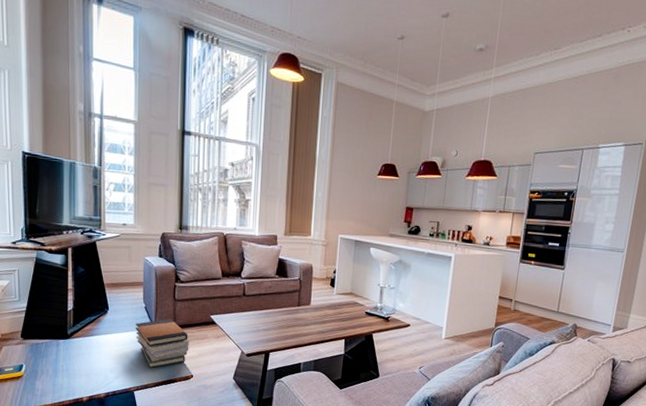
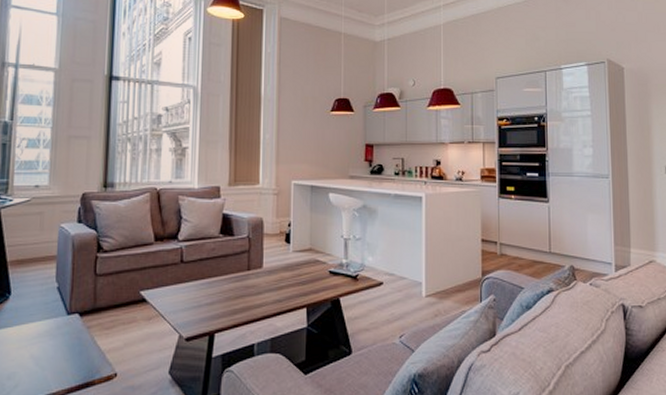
book stack: present [136,319,189,368] -> none [44,300,113,368]

